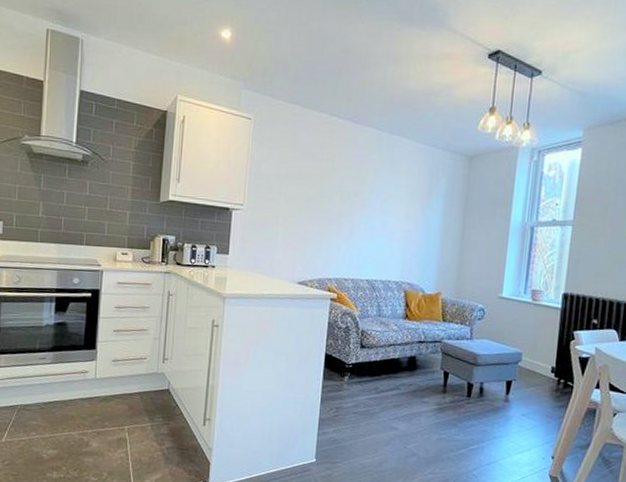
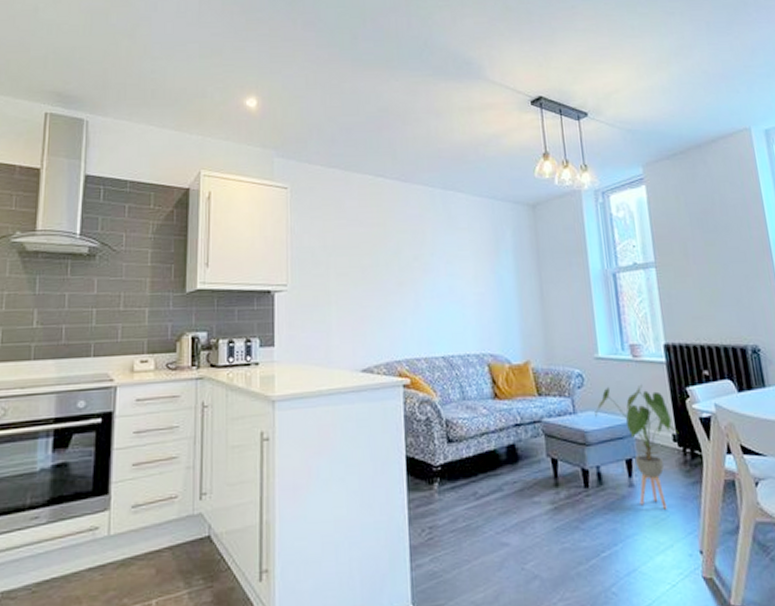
house plant: none [488,321,558,422] -> present [595,384,679,509]

